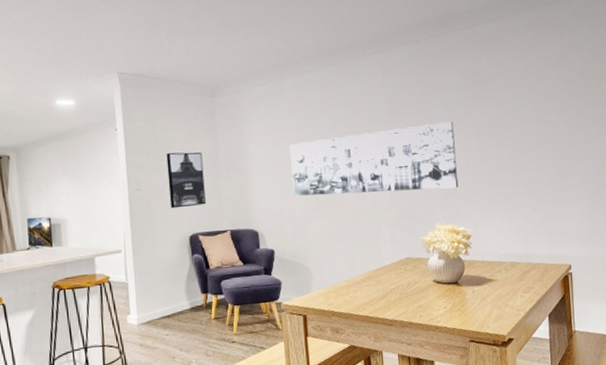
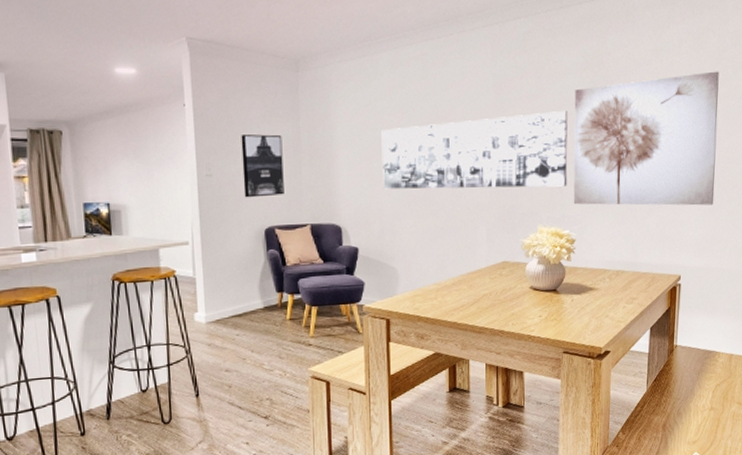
wall art: none [458,82,593,204] -> present [573,71,719,206]

